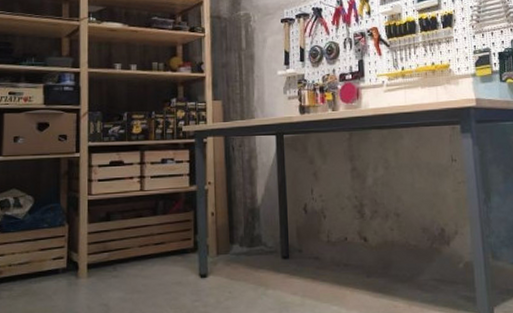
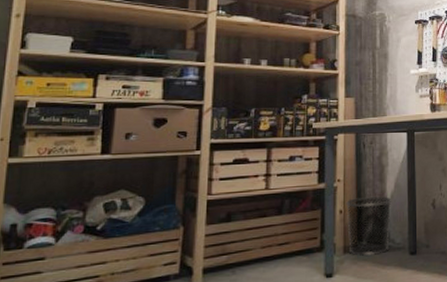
waste bin: none [217,200,263,259] -> present [346,196,392,256]

